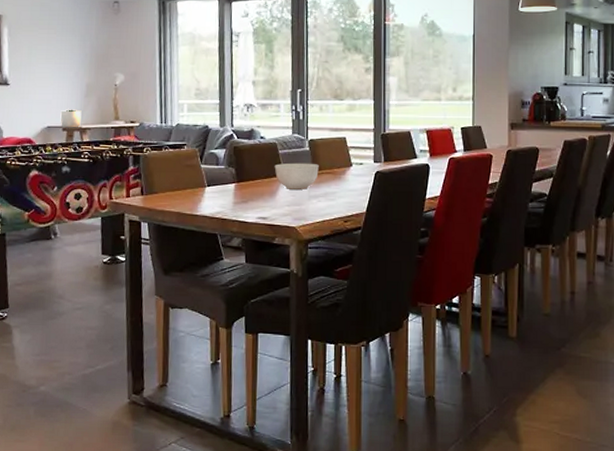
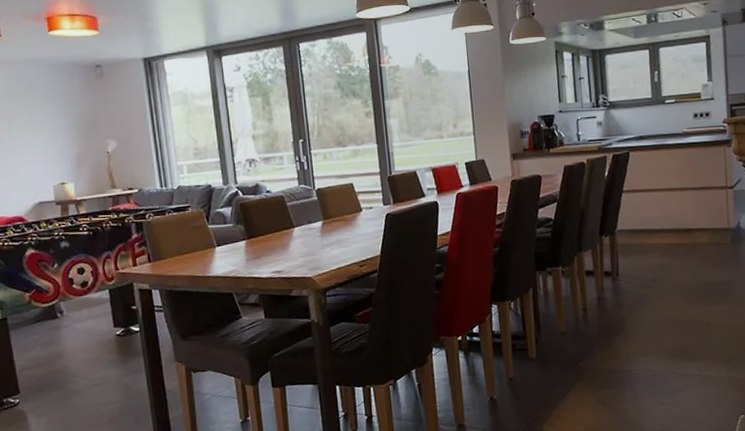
bowl: present [274,162,319,190] -> none [283,212,330,241]

